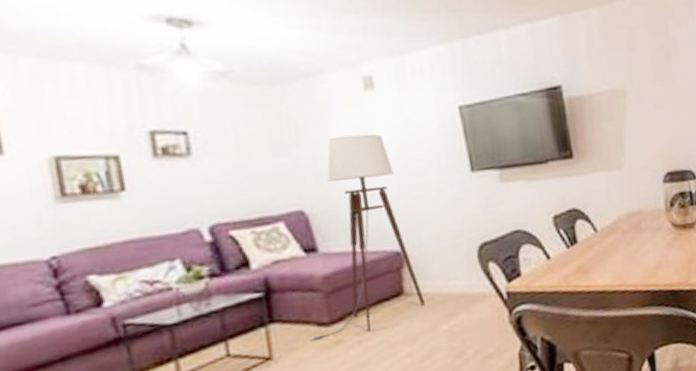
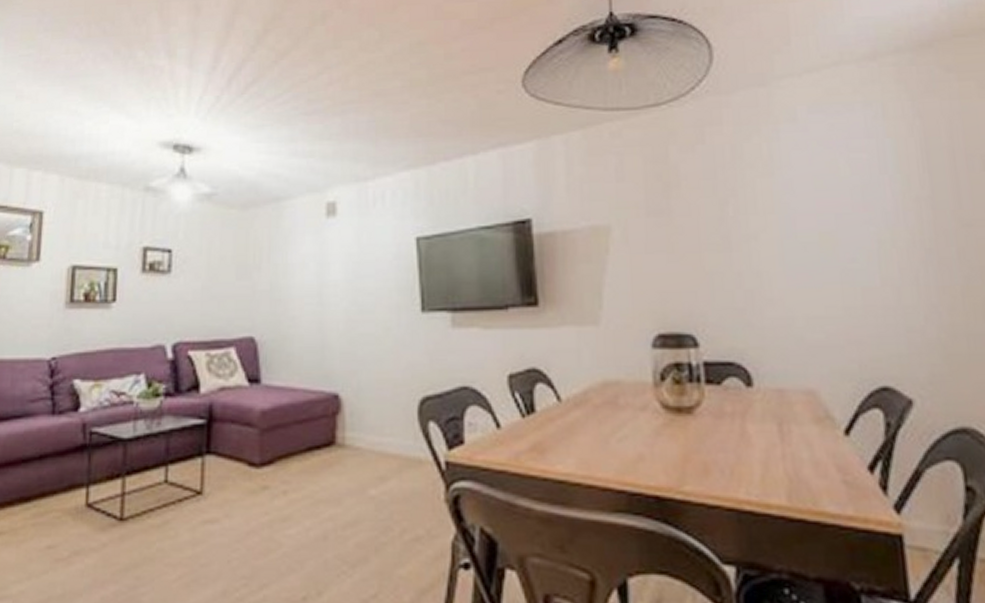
floor lamp: present [309,134,426,342] -> none [239,262,357,482]

